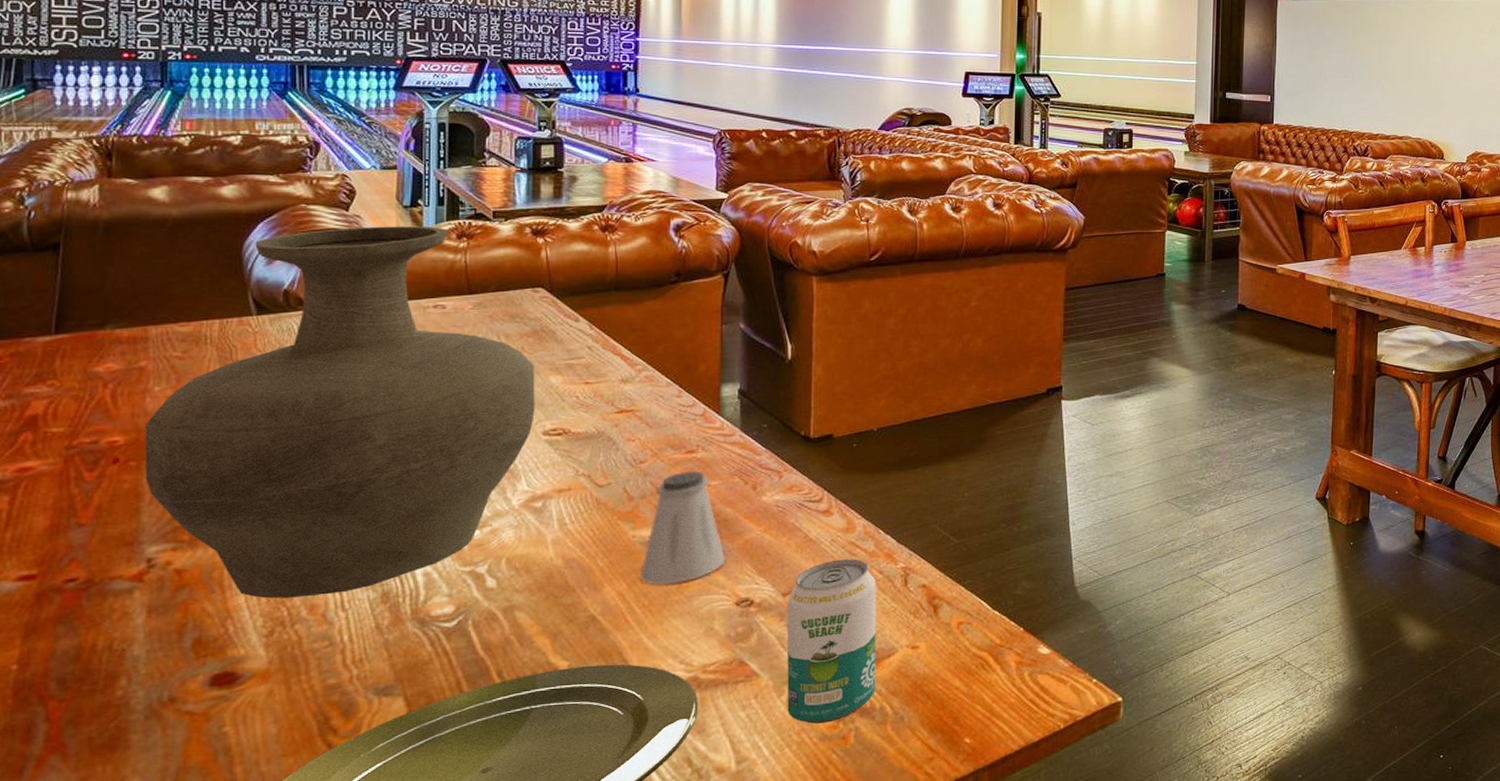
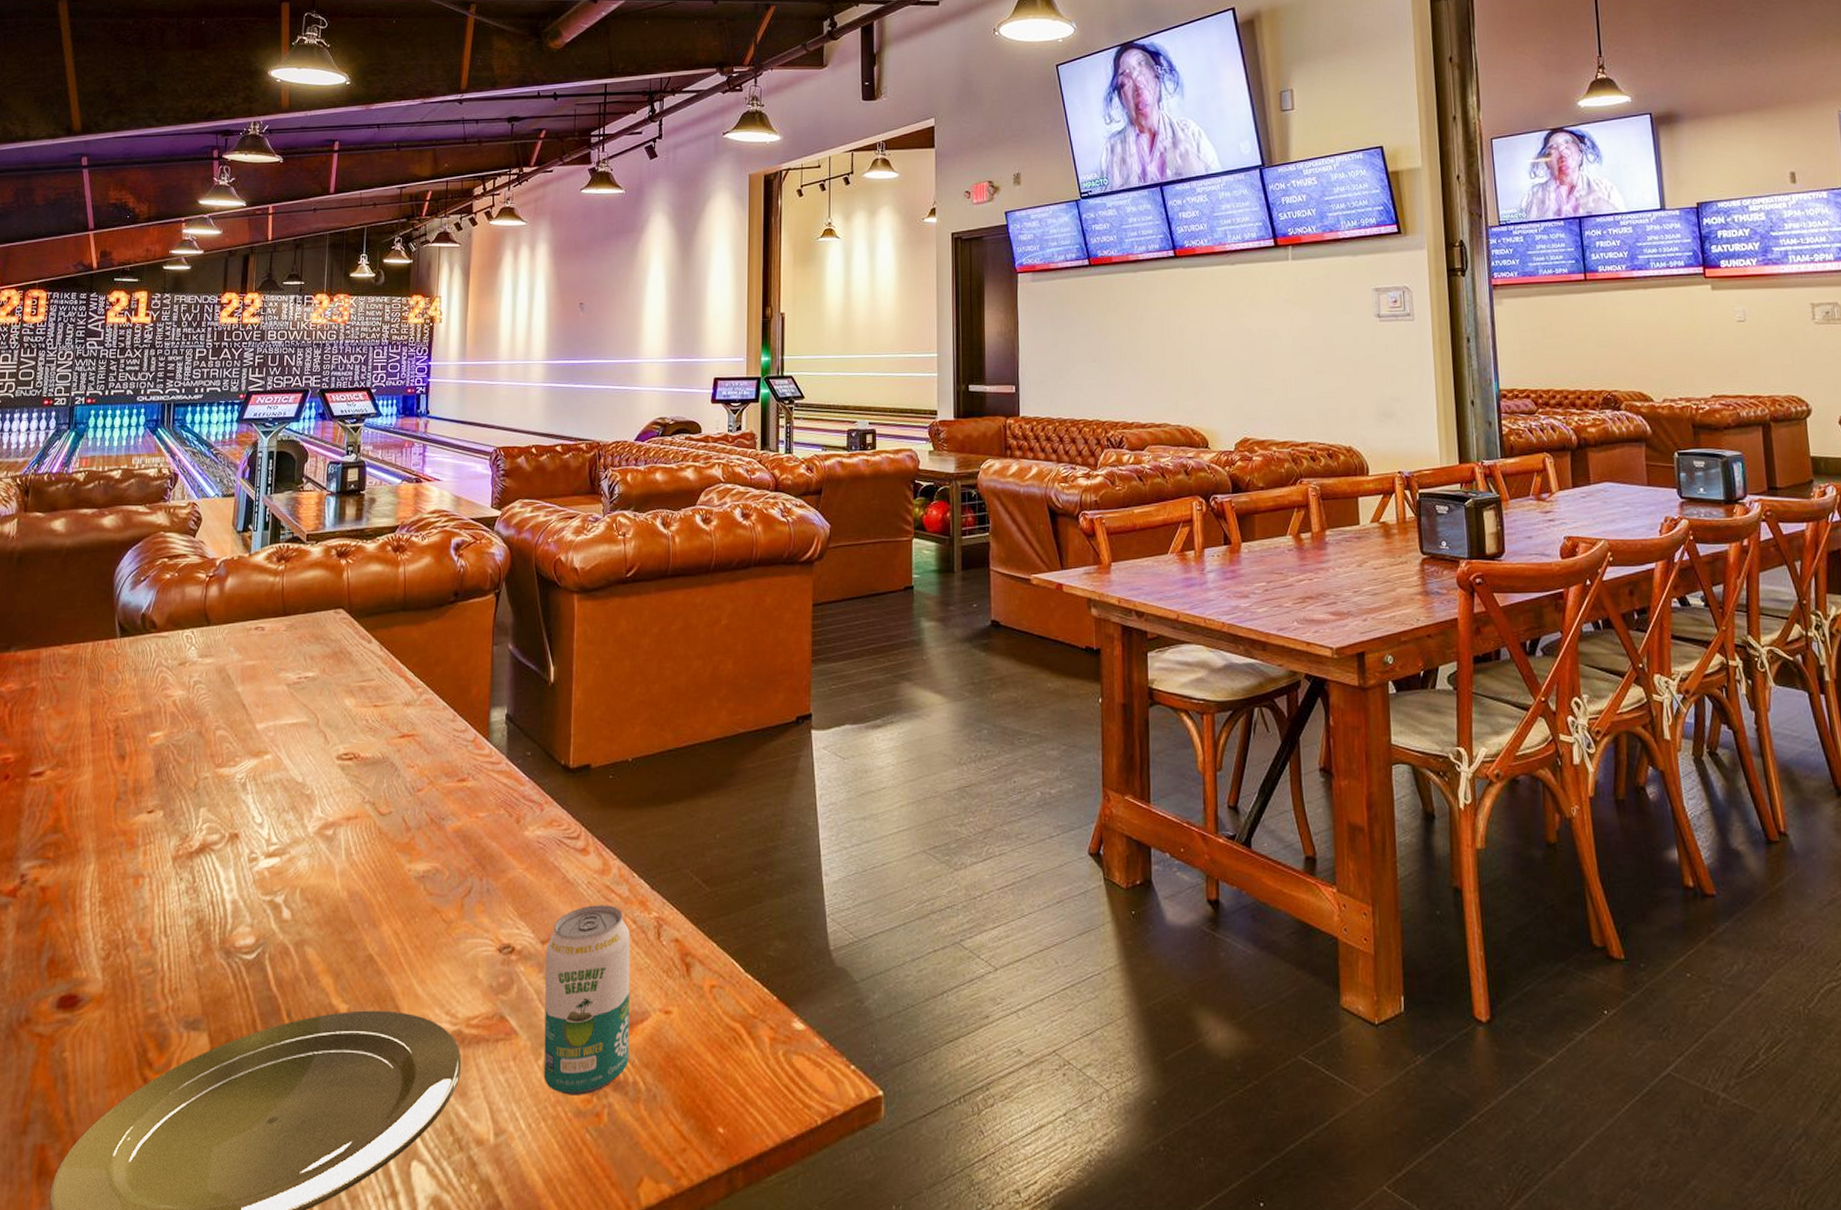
vase: present [144,226,535,599] -> none [26,550,333,920]
saltshaker: present [640,470,726,585] -> none [414,800,491,924]

